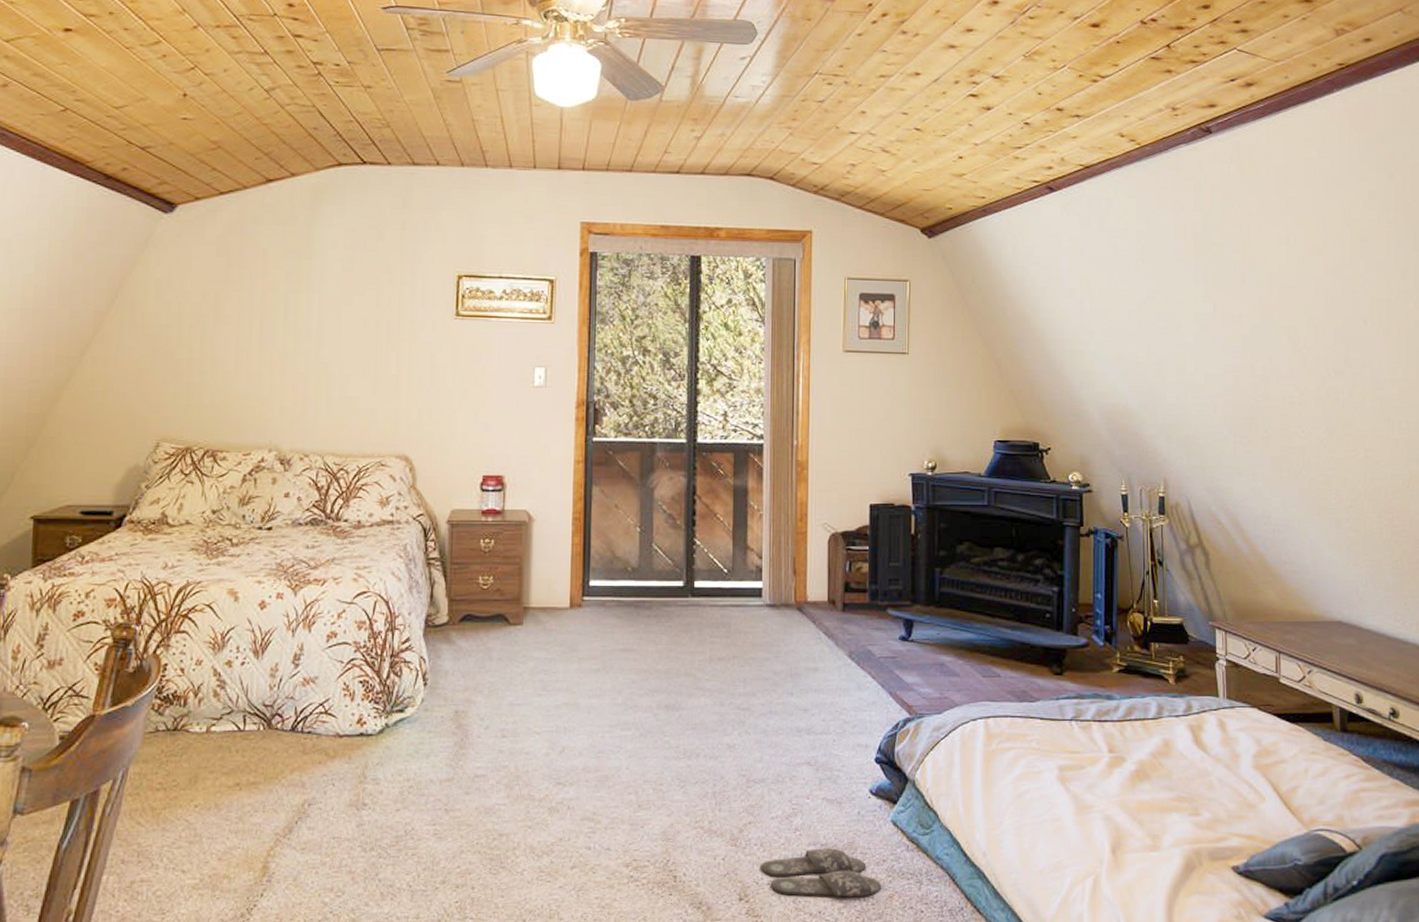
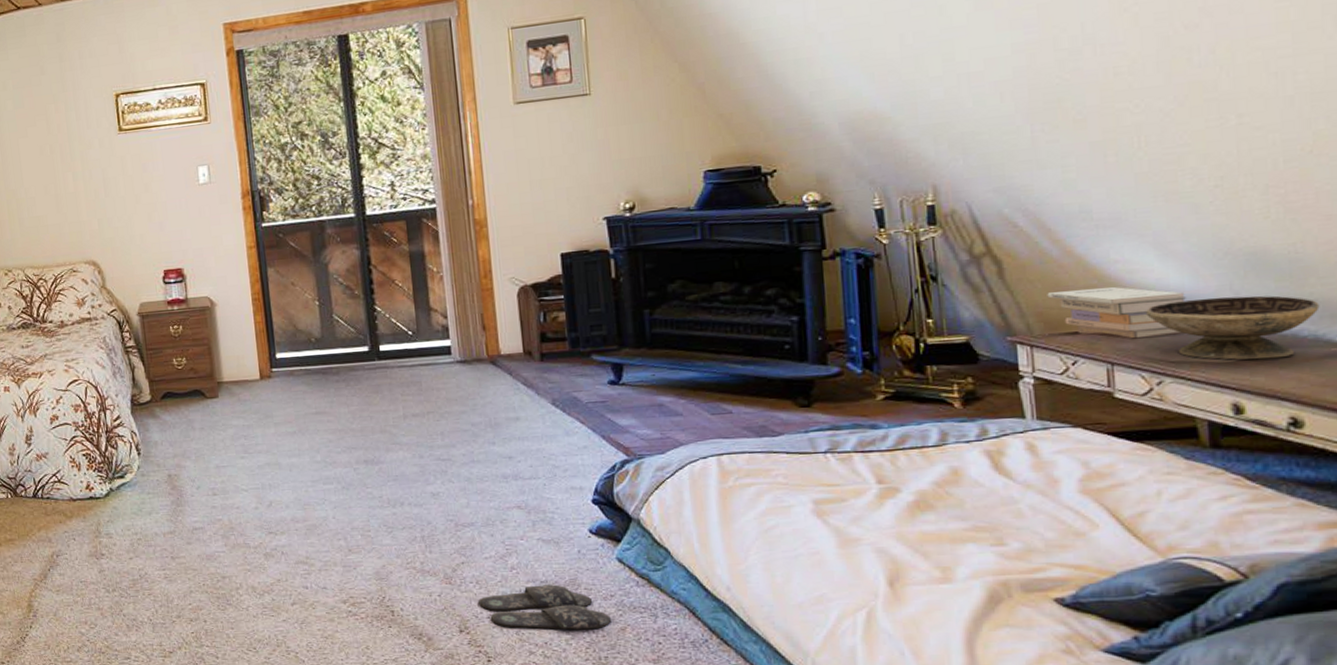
books: none [1238,584,1329,631] -> present [1047,286,1186,340]
decorative bowl: none [1303,600,1410,657] -> present [1146,295,1320,361]

